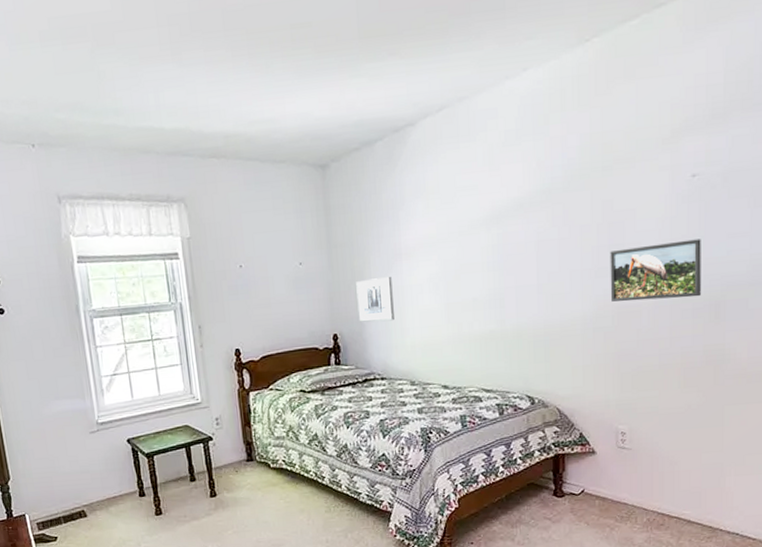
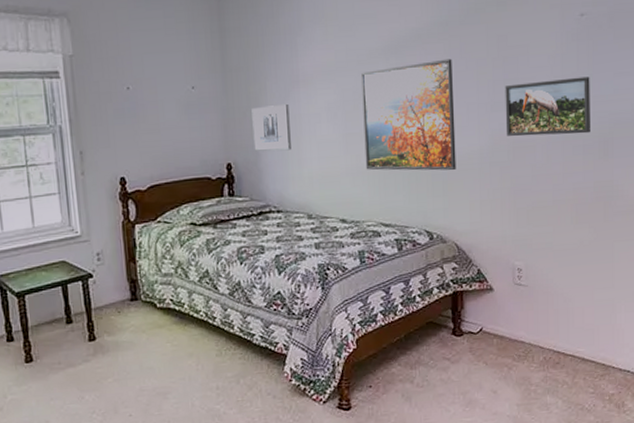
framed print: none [463,226,559,338] -> present [361,58,456,171]

